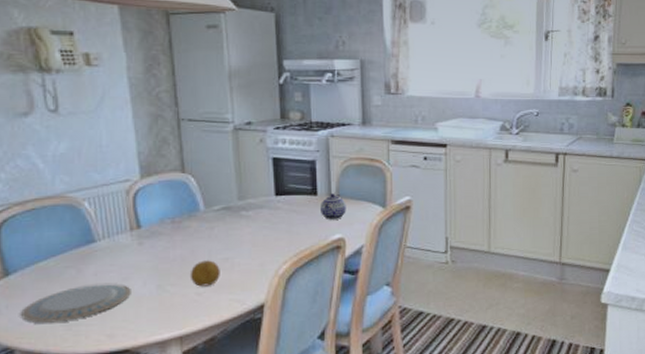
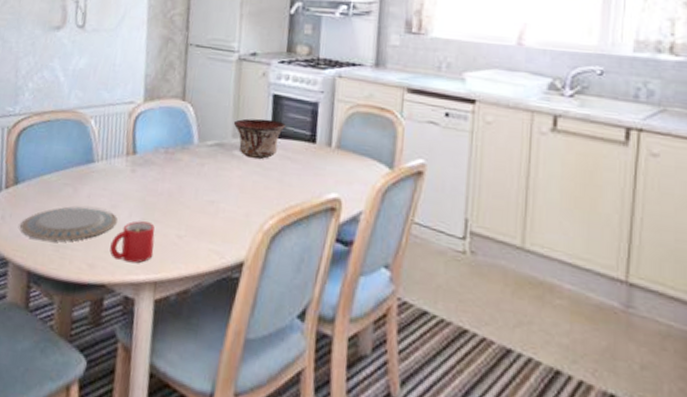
mug: none [128,287,175,326] -> present [109,221,155,263]
fruit: present [190,260,220,287] -> none [173,199,204,230]
bowl: none [237,180,288,216] -> present [233,118,286,160]
teapot: present [319,193,346,220] -> none [316,143,348,175]

